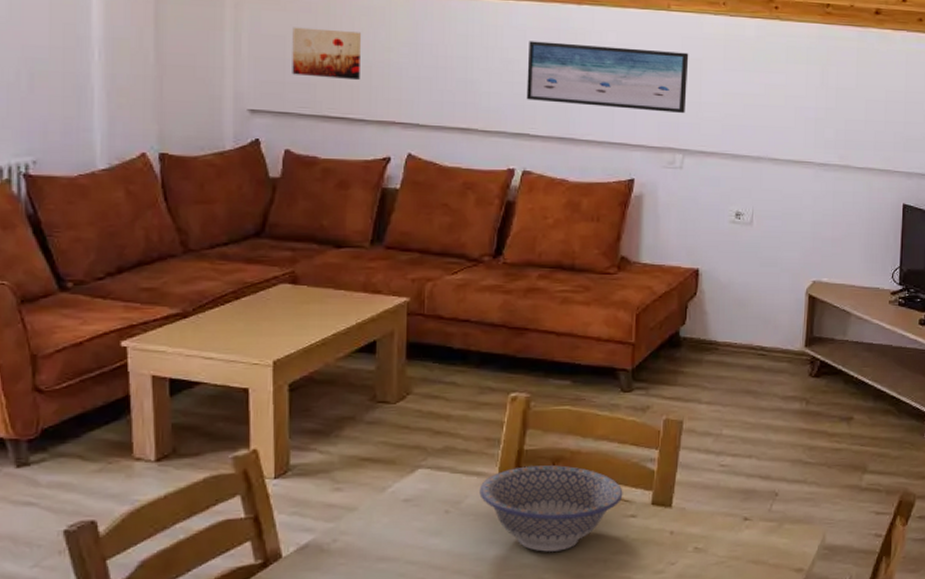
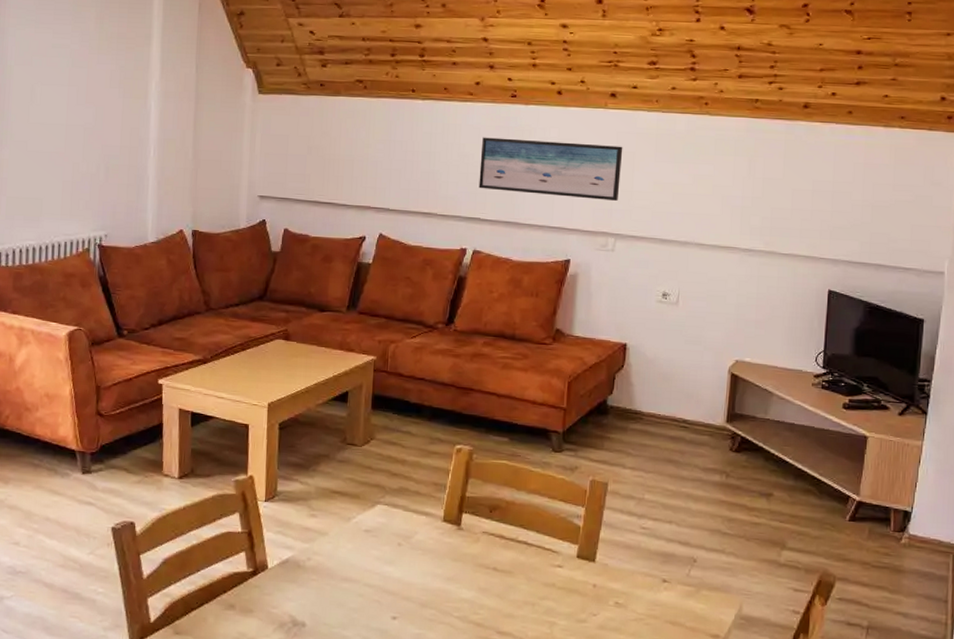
wall art: present [292,27,361,81] -> none [292,128,346,172]
bowl: present [479,465,623,552] -> none [427,511,552,591]

